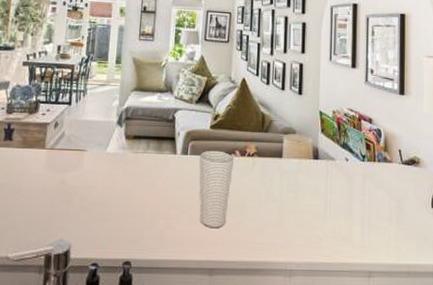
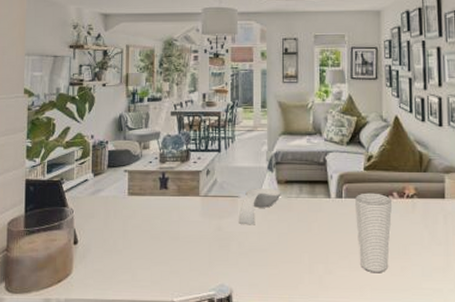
spoon rest: none [83,142,129,180] -> present [238,188,281,225]

